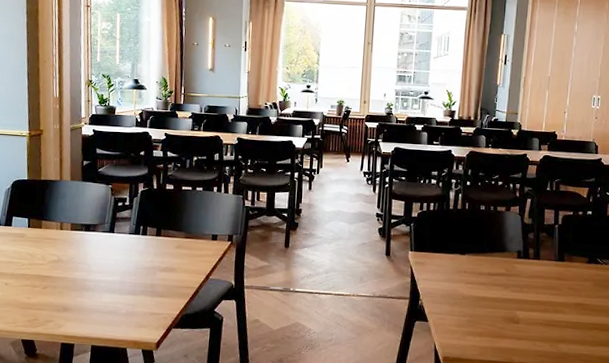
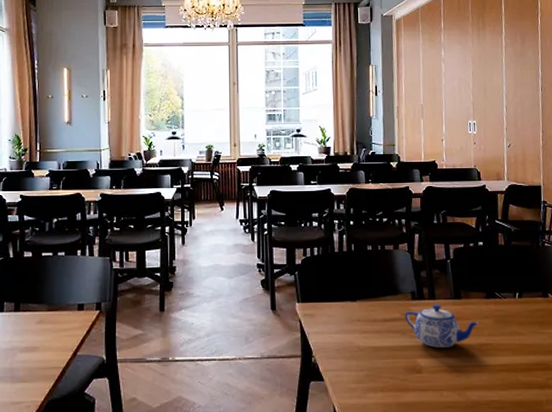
teapot: none [509,264,579,304] -> present [405,304,480,348]

